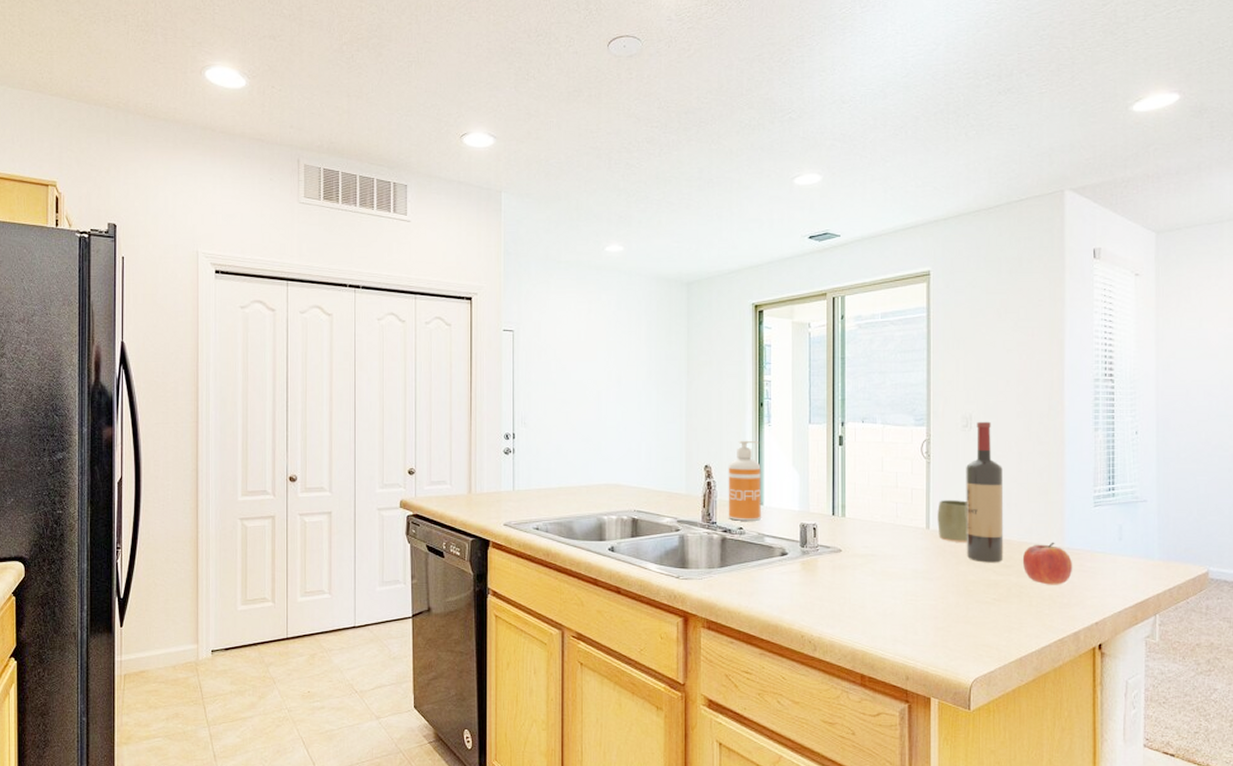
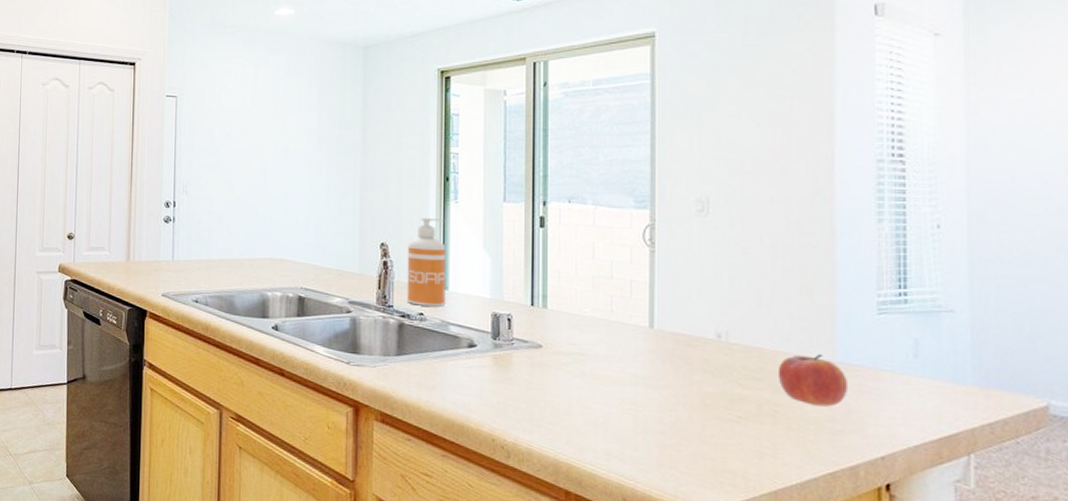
mug: present [937,500,967,542] -> none [664,296,703,347]
wine bottle: present [966,421,1004,563] -> none [701,205,752,374]

